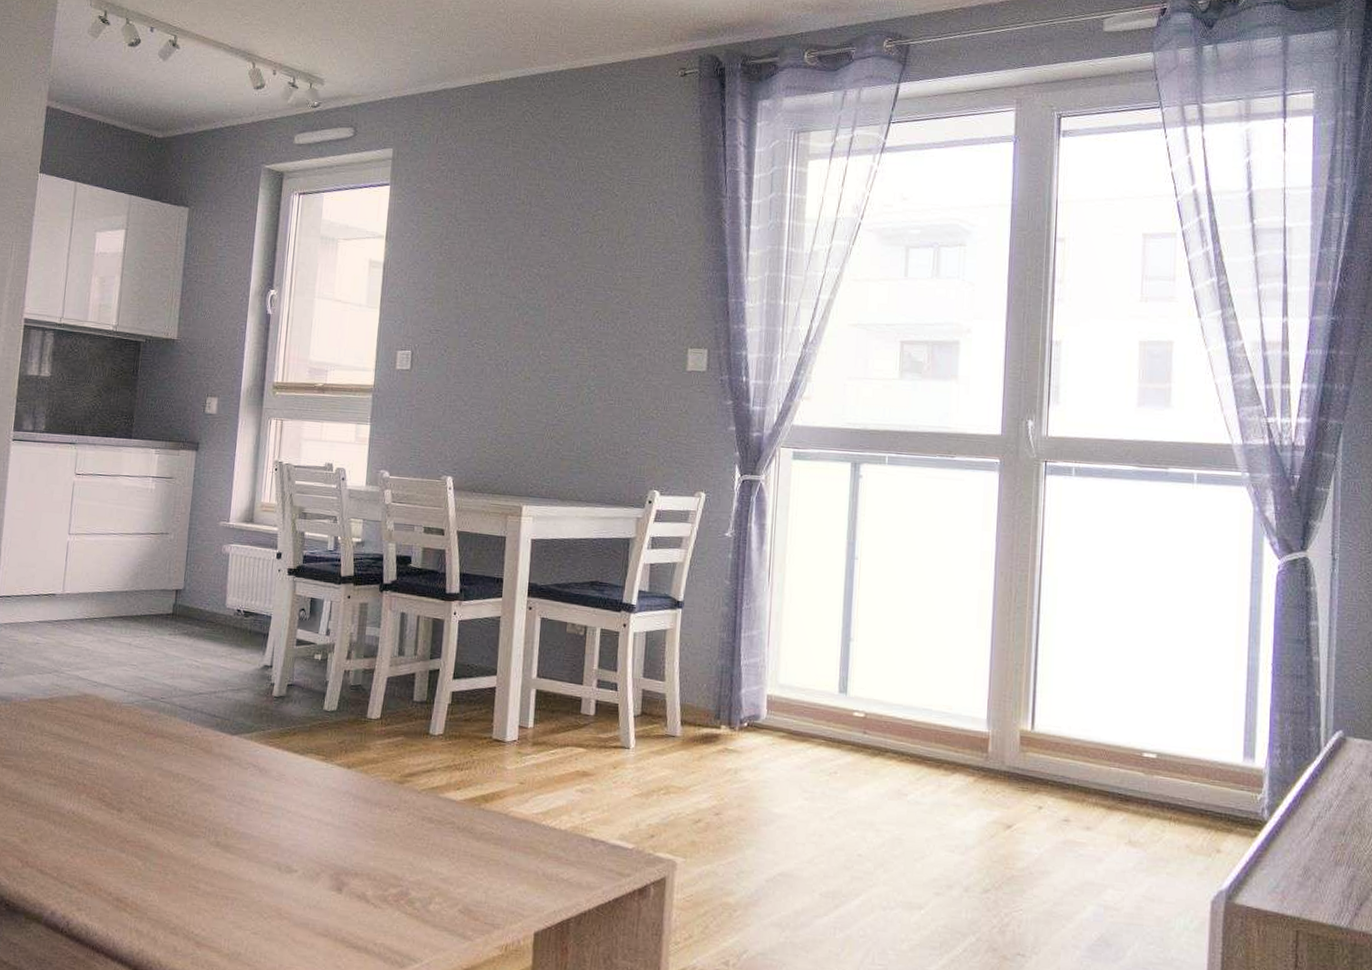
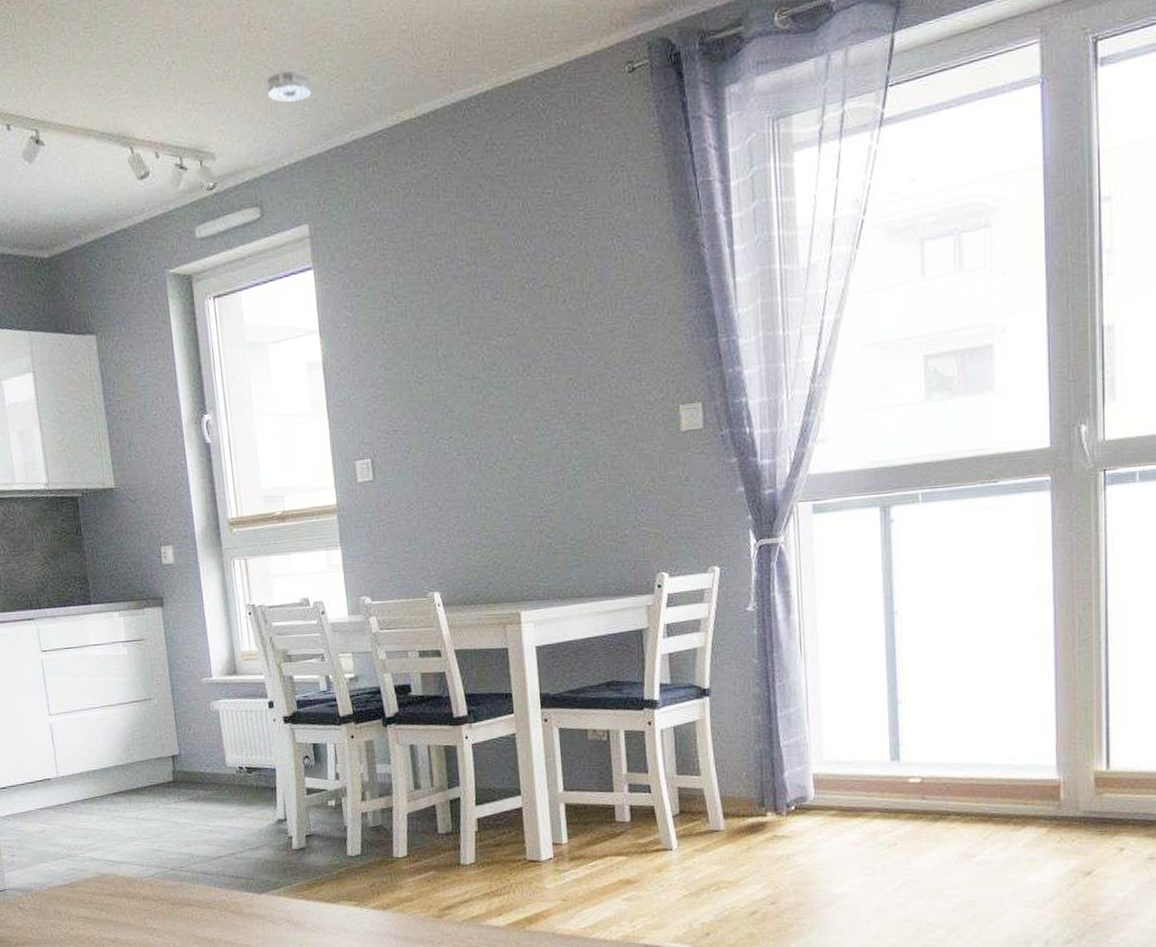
smoke detector: none [378,26,416,51] -> present [266,70,311,103]

